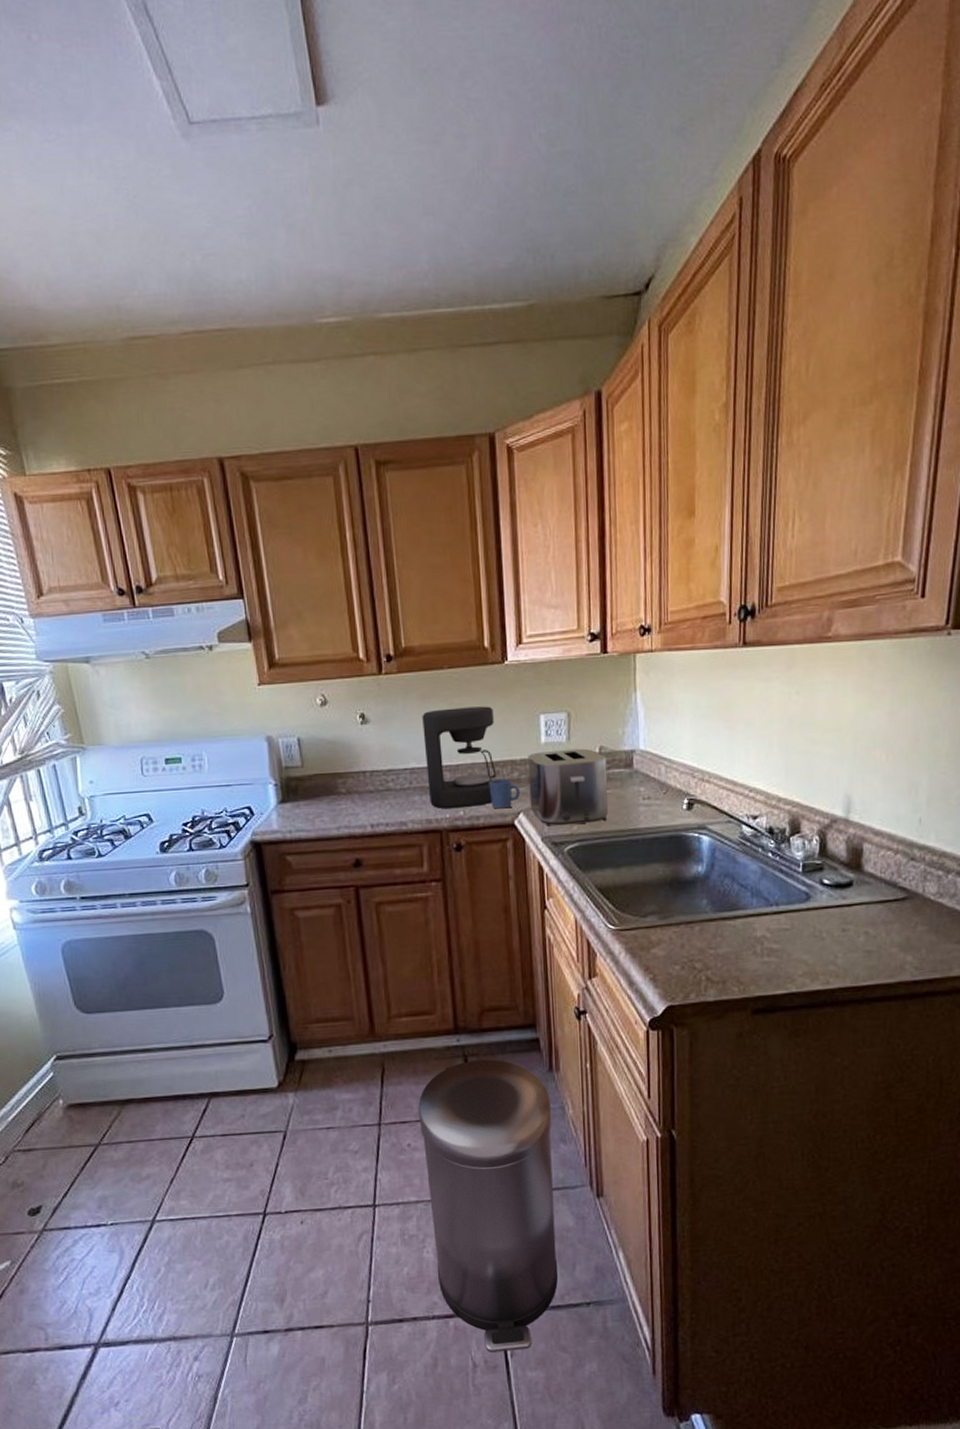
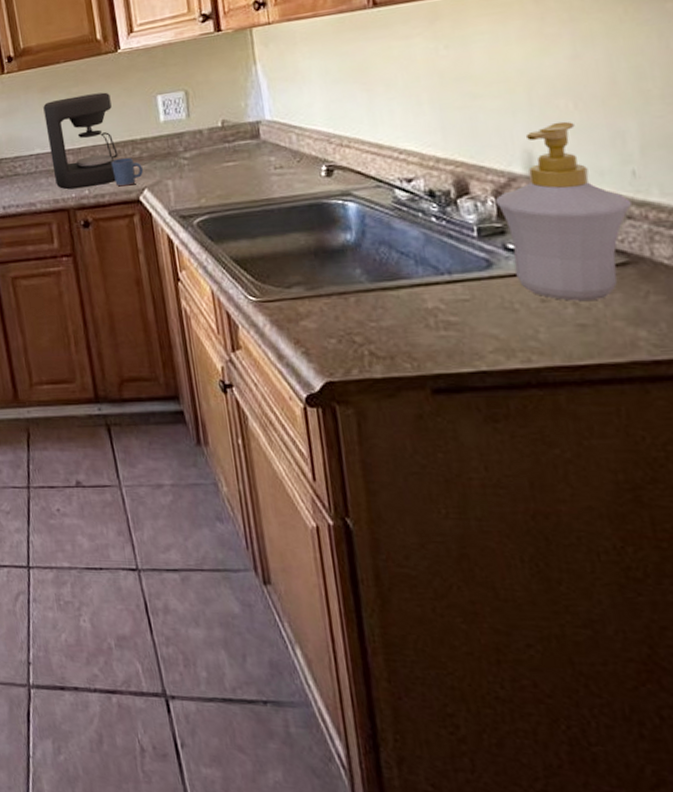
pedal bin: present [418,1059,558,1353] -> none [64,430,227,742]
toaster: present [528,748,608,827] -> none [148,123,237,201]
soap bottle: none [819,771,915,931] -> present [495,121,631,301]

